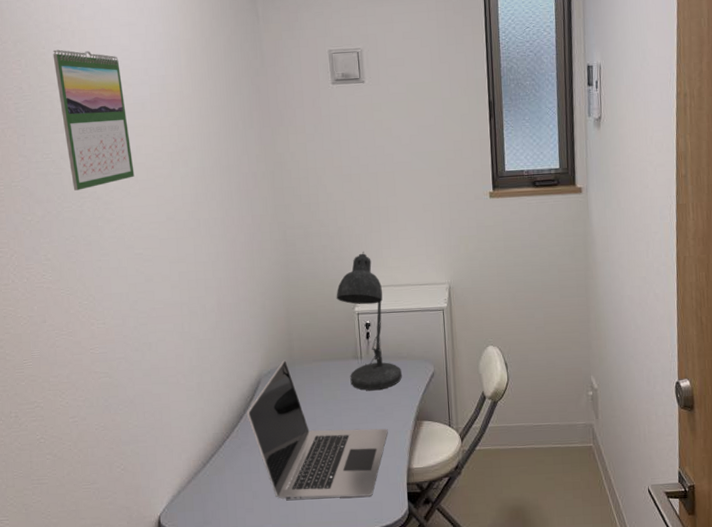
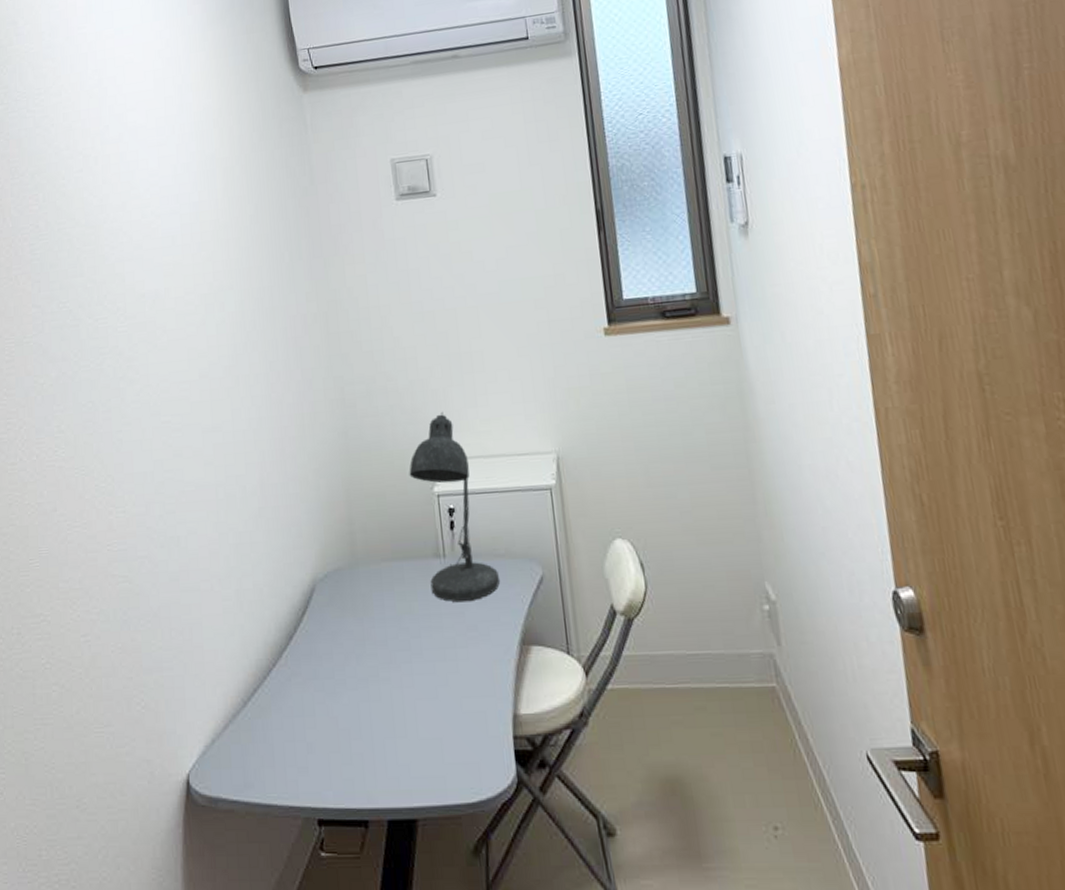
calendar: present [52,49,135,191] -> none [73,178,162,345]
laptop: present [246,360,388,500] -> none [297,559,484,757]

